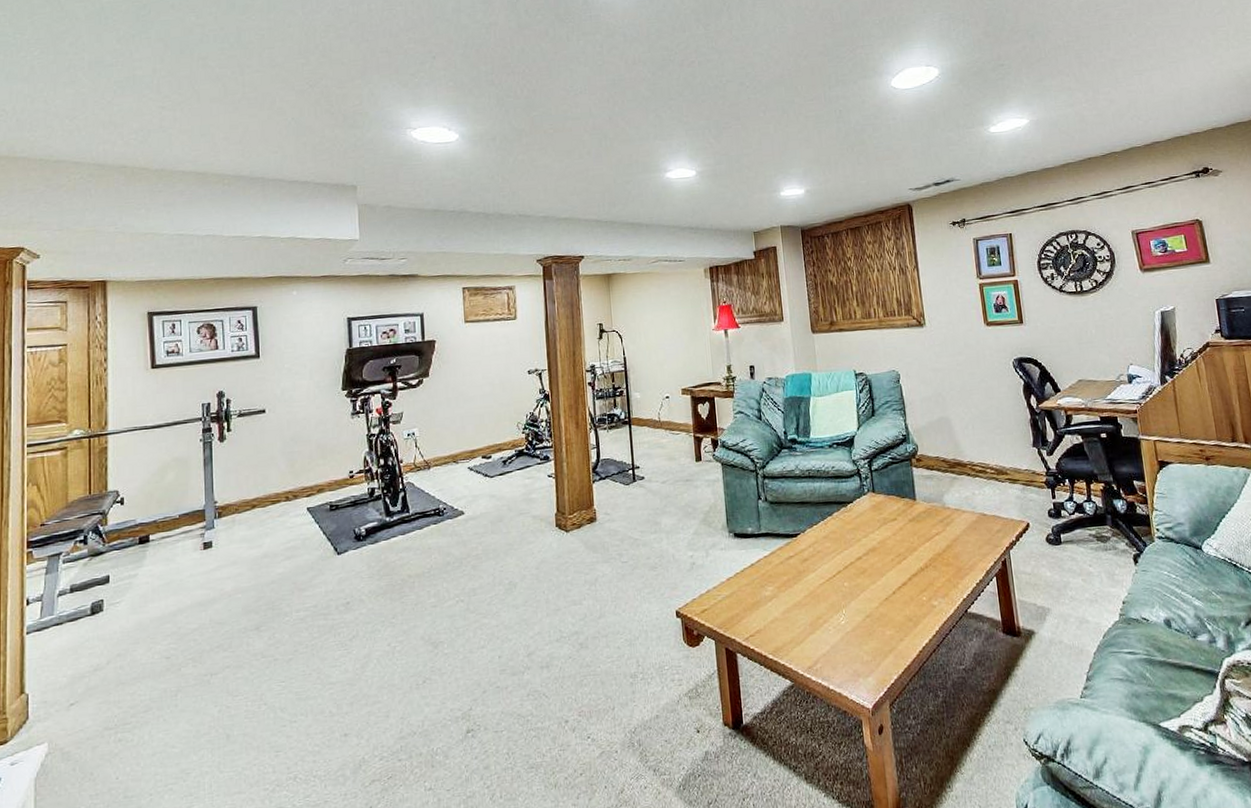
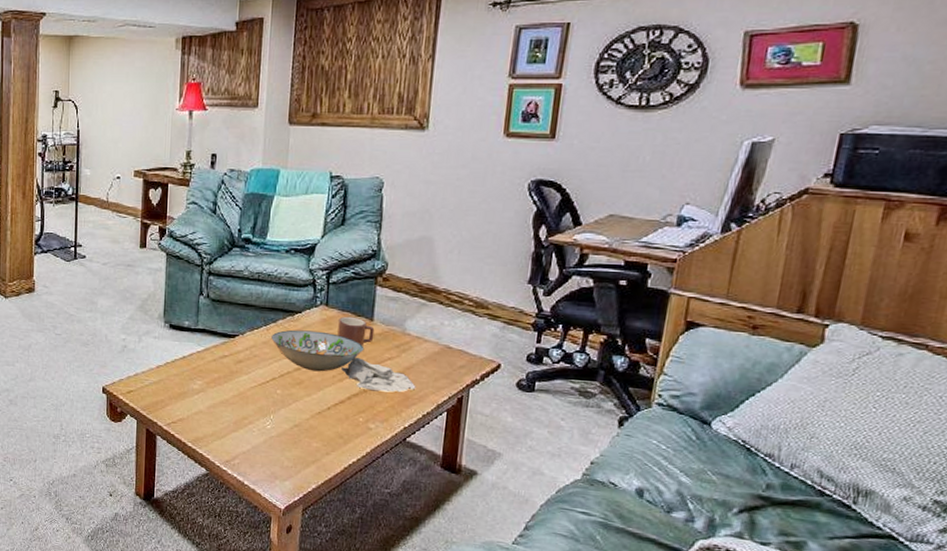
decorative bowl: none [830,517,914,558] -> present [271,329,364,372]
mug: none [886,499,920,525] -> present [337,316,375,346]
tissue: none [898,537,965,568] -> present [341,357,416,393]

